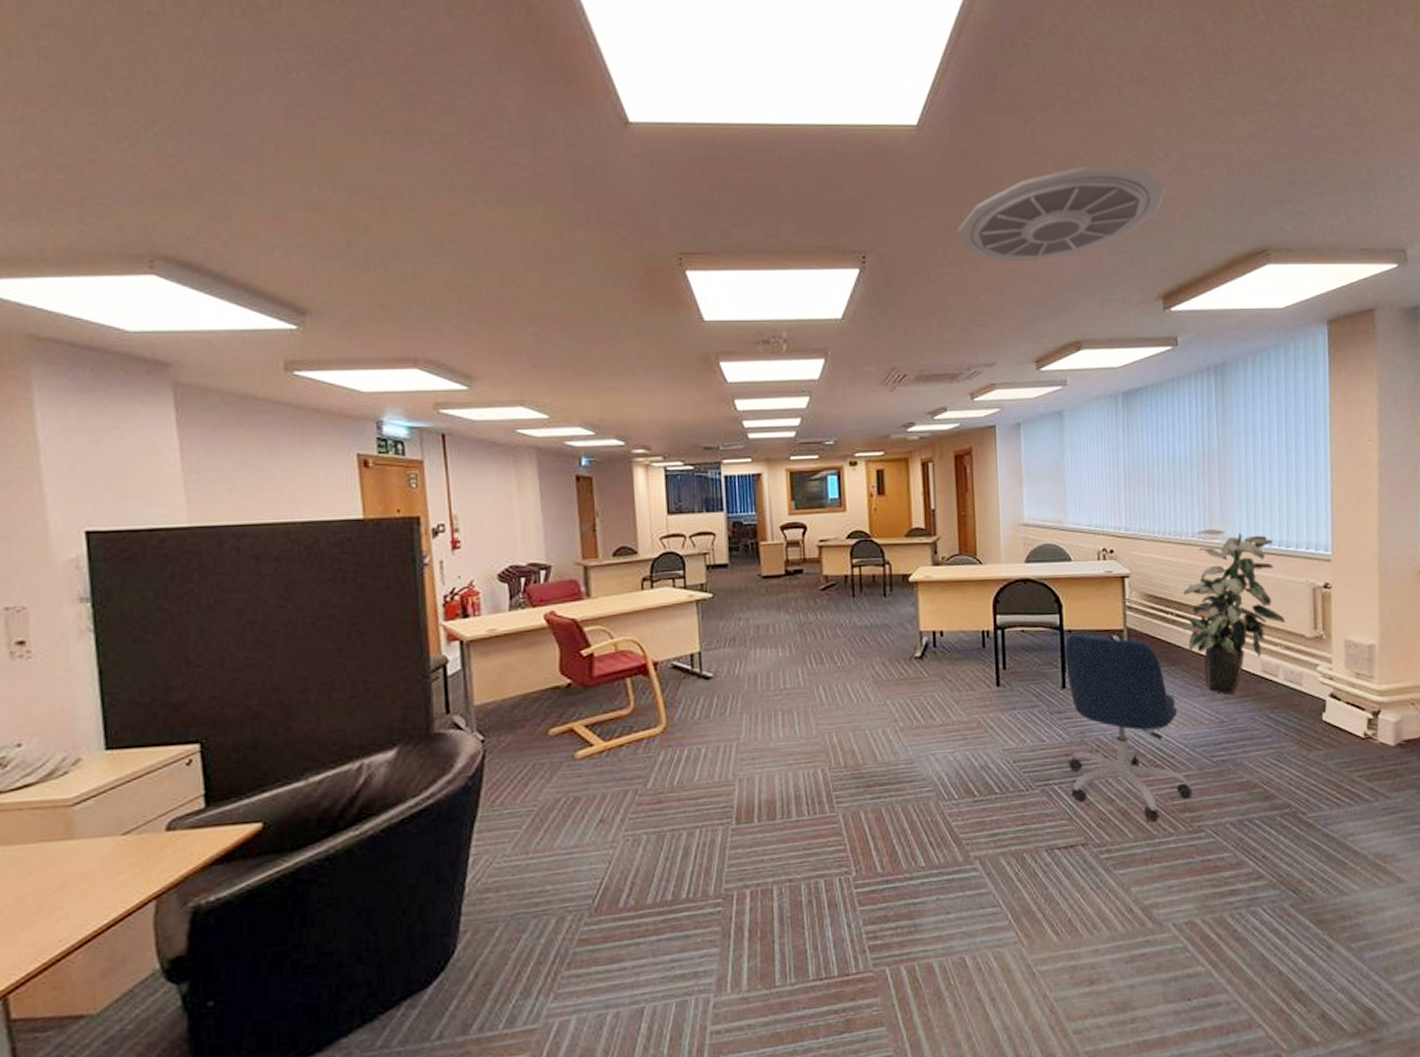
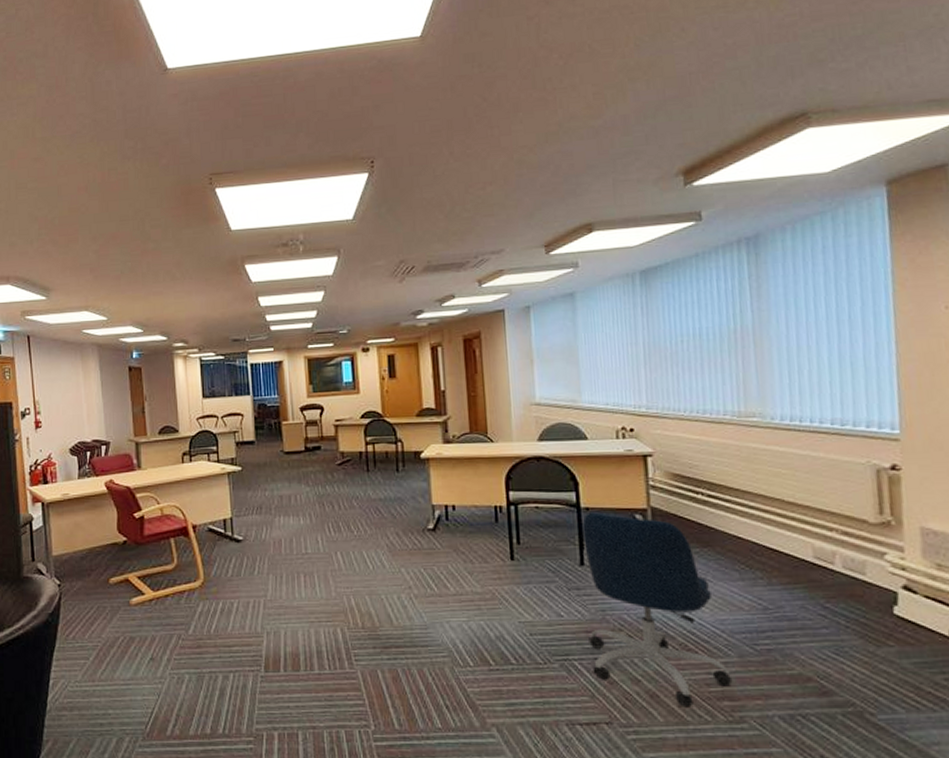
ceiling vent: present [957,165,1165,261] -> none [462,46,683,153]
indoor plant: present [1183,529,1286,694] -> none [715,407,843,580]

